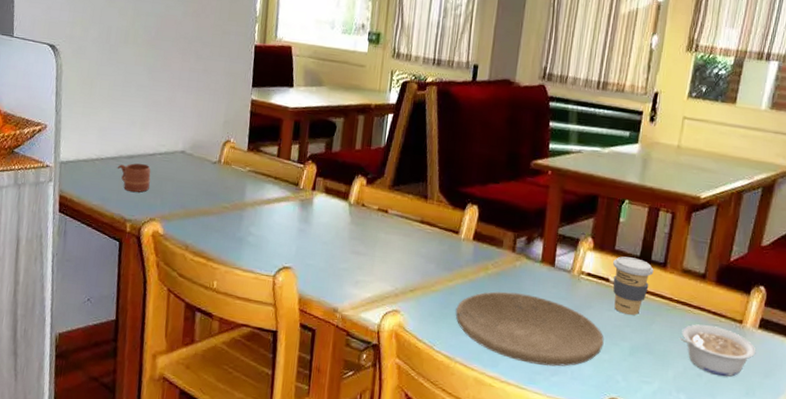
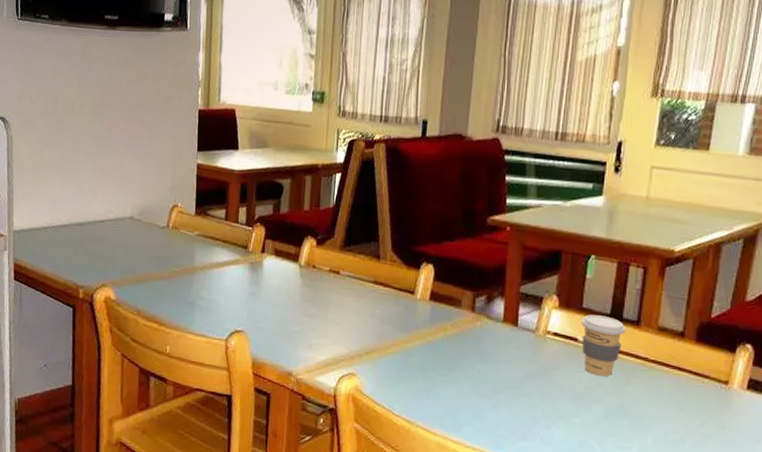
mug: present [117,163,151,193] -> none [68,230,101,259]
plate: present [455,291,604,367] -> none [414,353,575,431]
legume: present [680,324,756,377] -> none [659,385,746,442]

